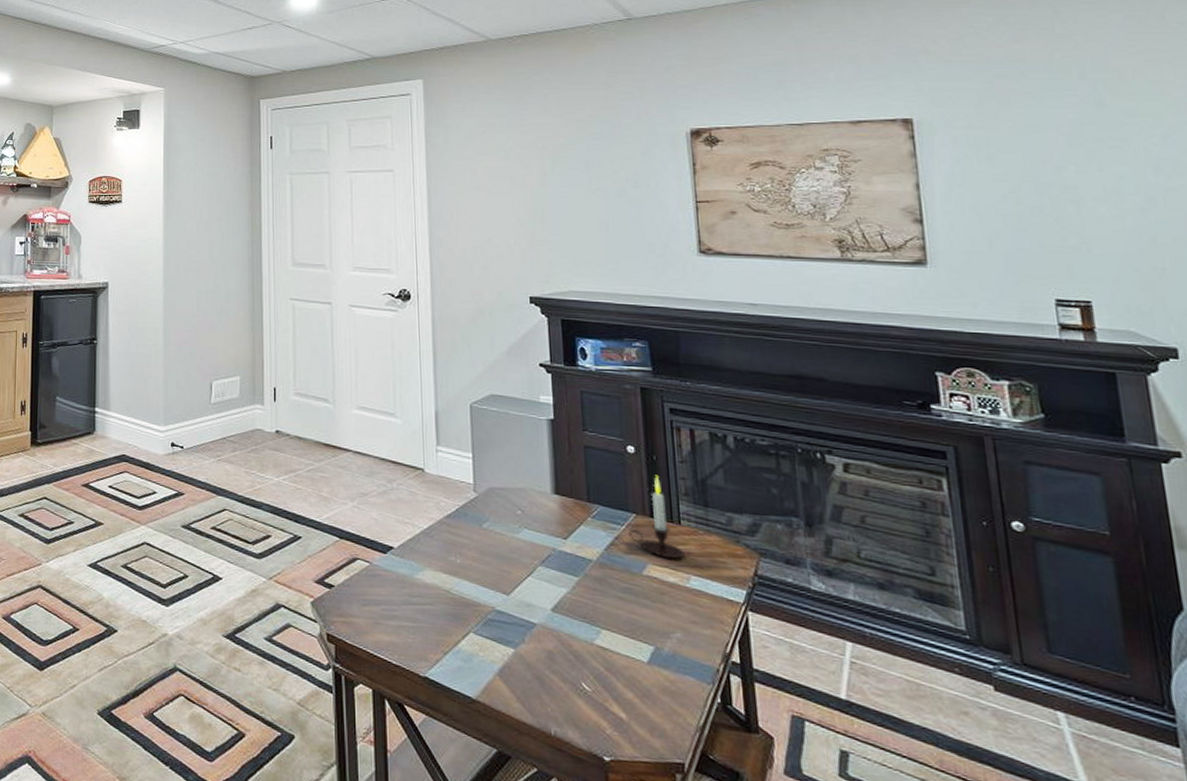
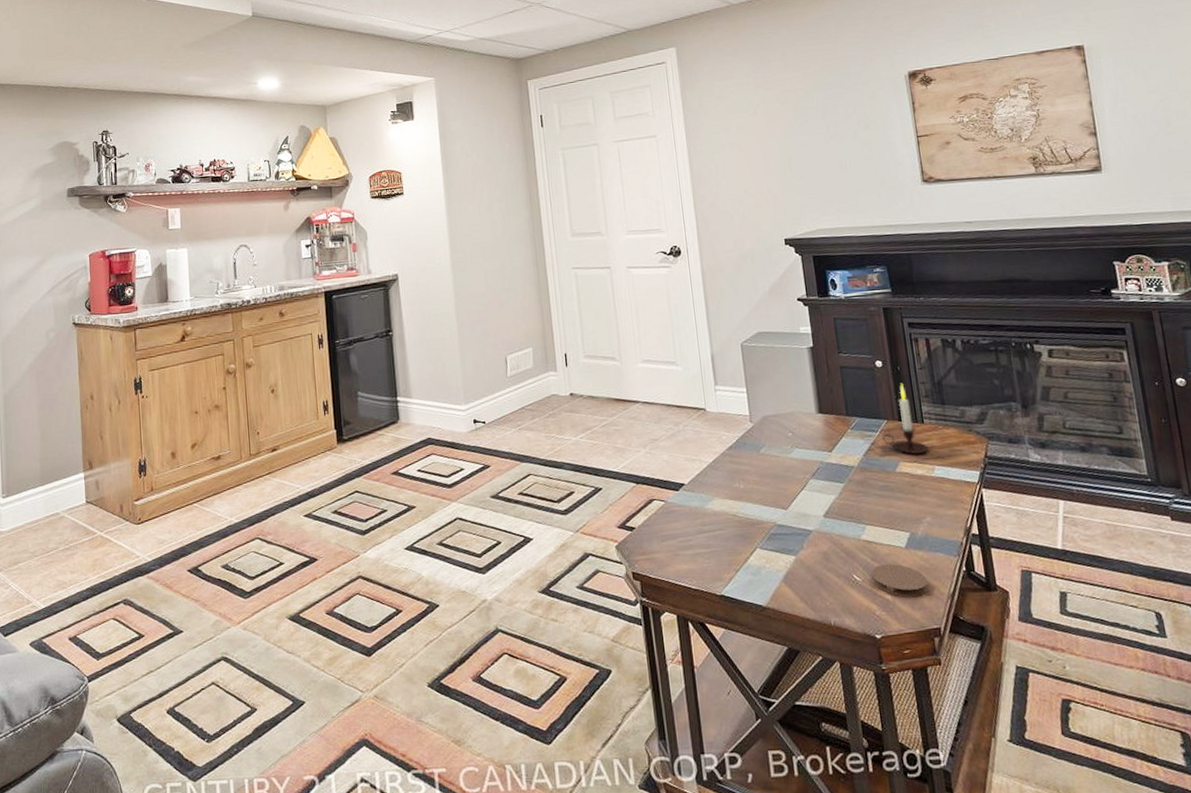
coaster: none [603,676,673,723] -> present [870,563,929,598]

